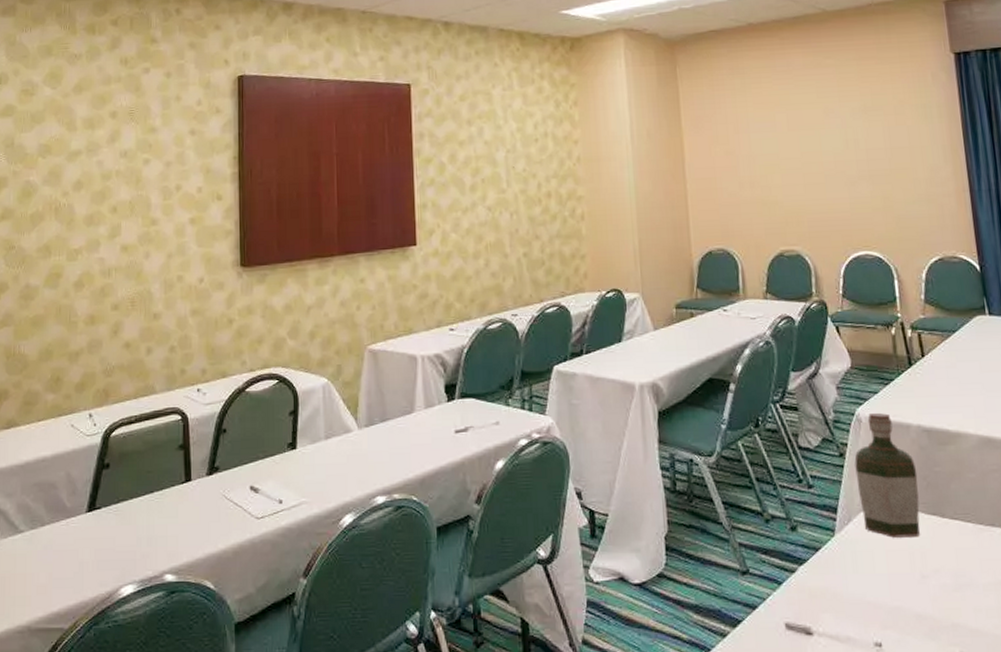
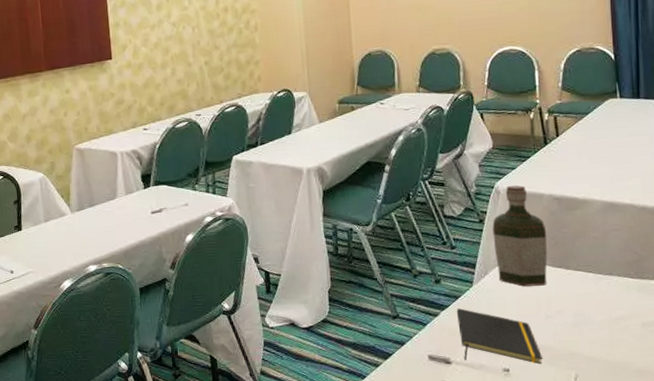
notepad: none [816,563,920,639] -> present [456,308,542,365]

